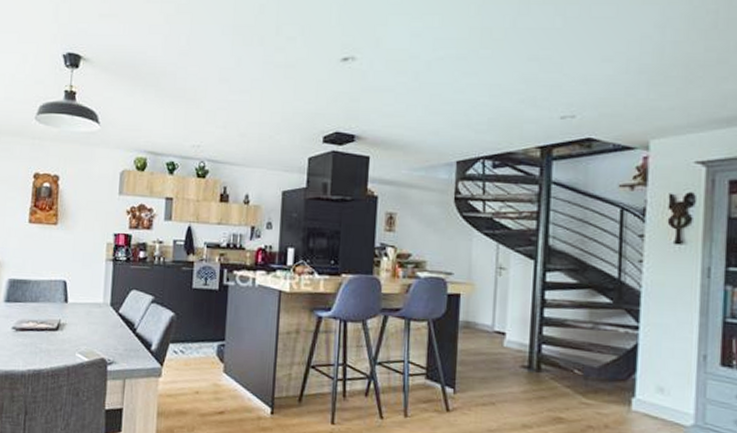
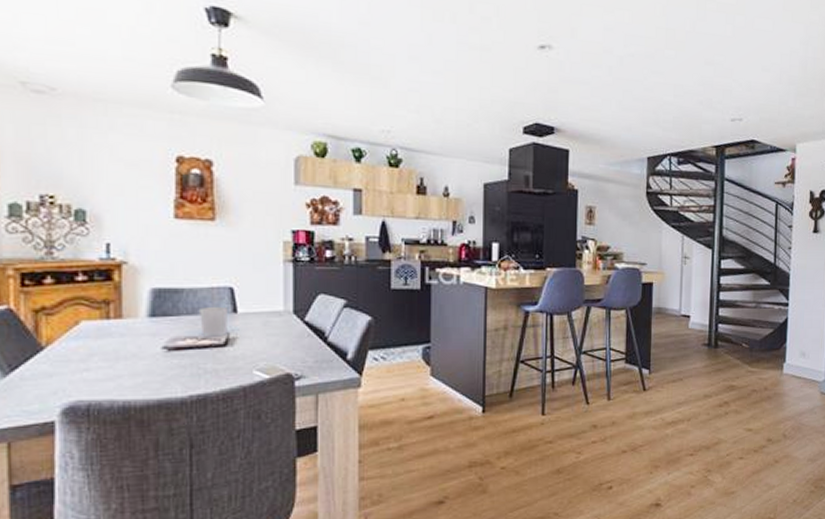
candle holder: none [40,296,61,323] -> present [200,306,227,338]

